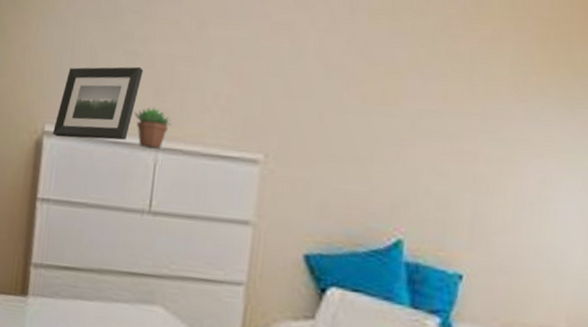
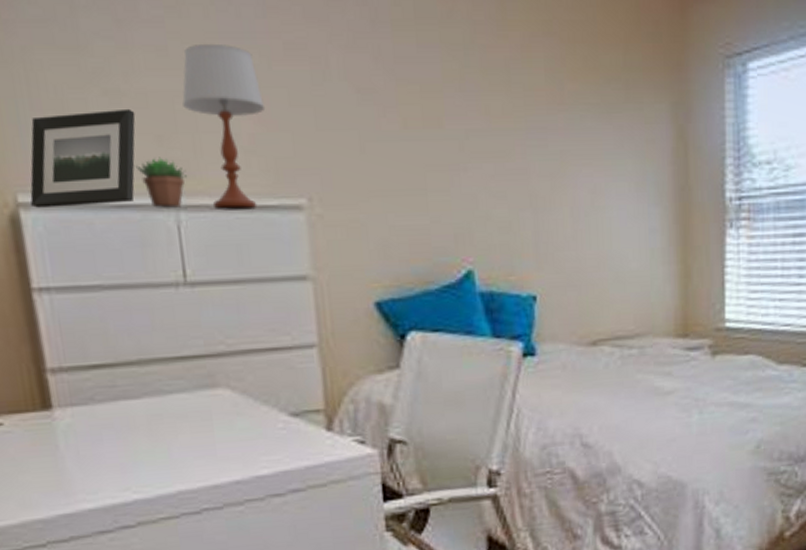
table lamp: none [181,20,246,158] -> present [182,43,266,211]

